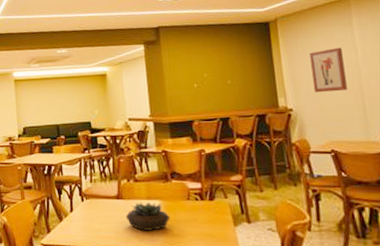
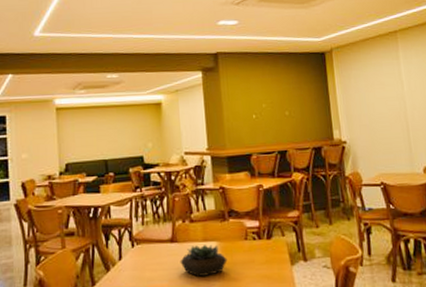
wall art: present [310,47,347,93] -> none [362,80,395,125]

